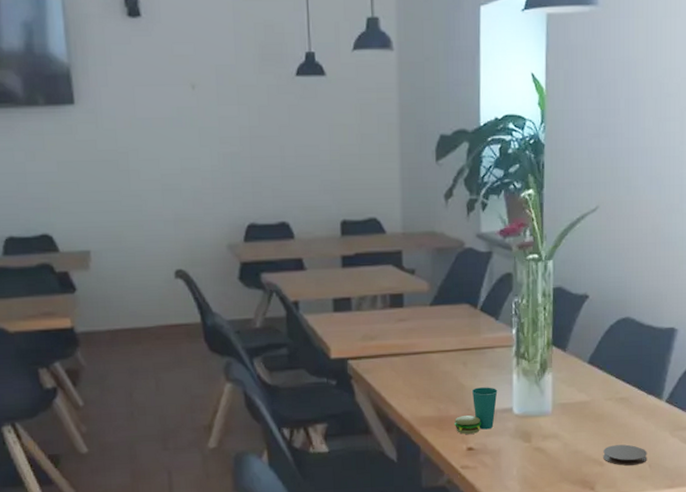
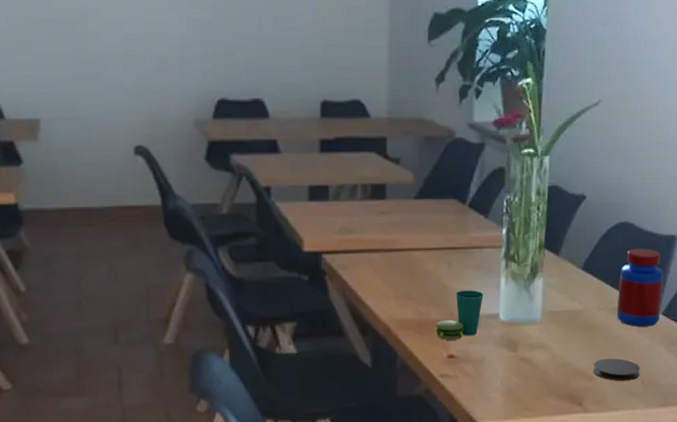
jar: none [622,341,666,415] -> present [616,249,664,327]

